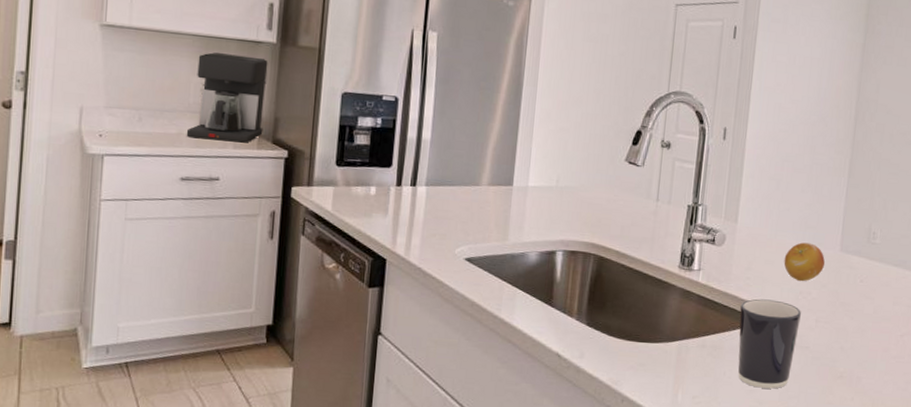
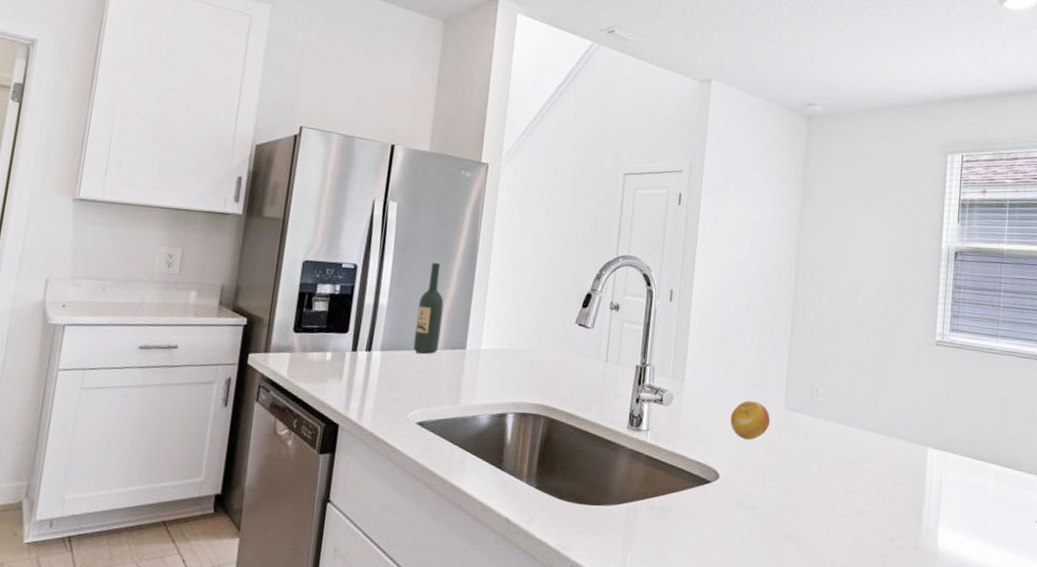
coffee maker: present [186,52,268,143] -> none [148,224,233,311]
wine bottle: none [459,96,489,191] -> present [413,263,444,355]
mug: present [738,299,802,389] -> none [686,458,749,551]

